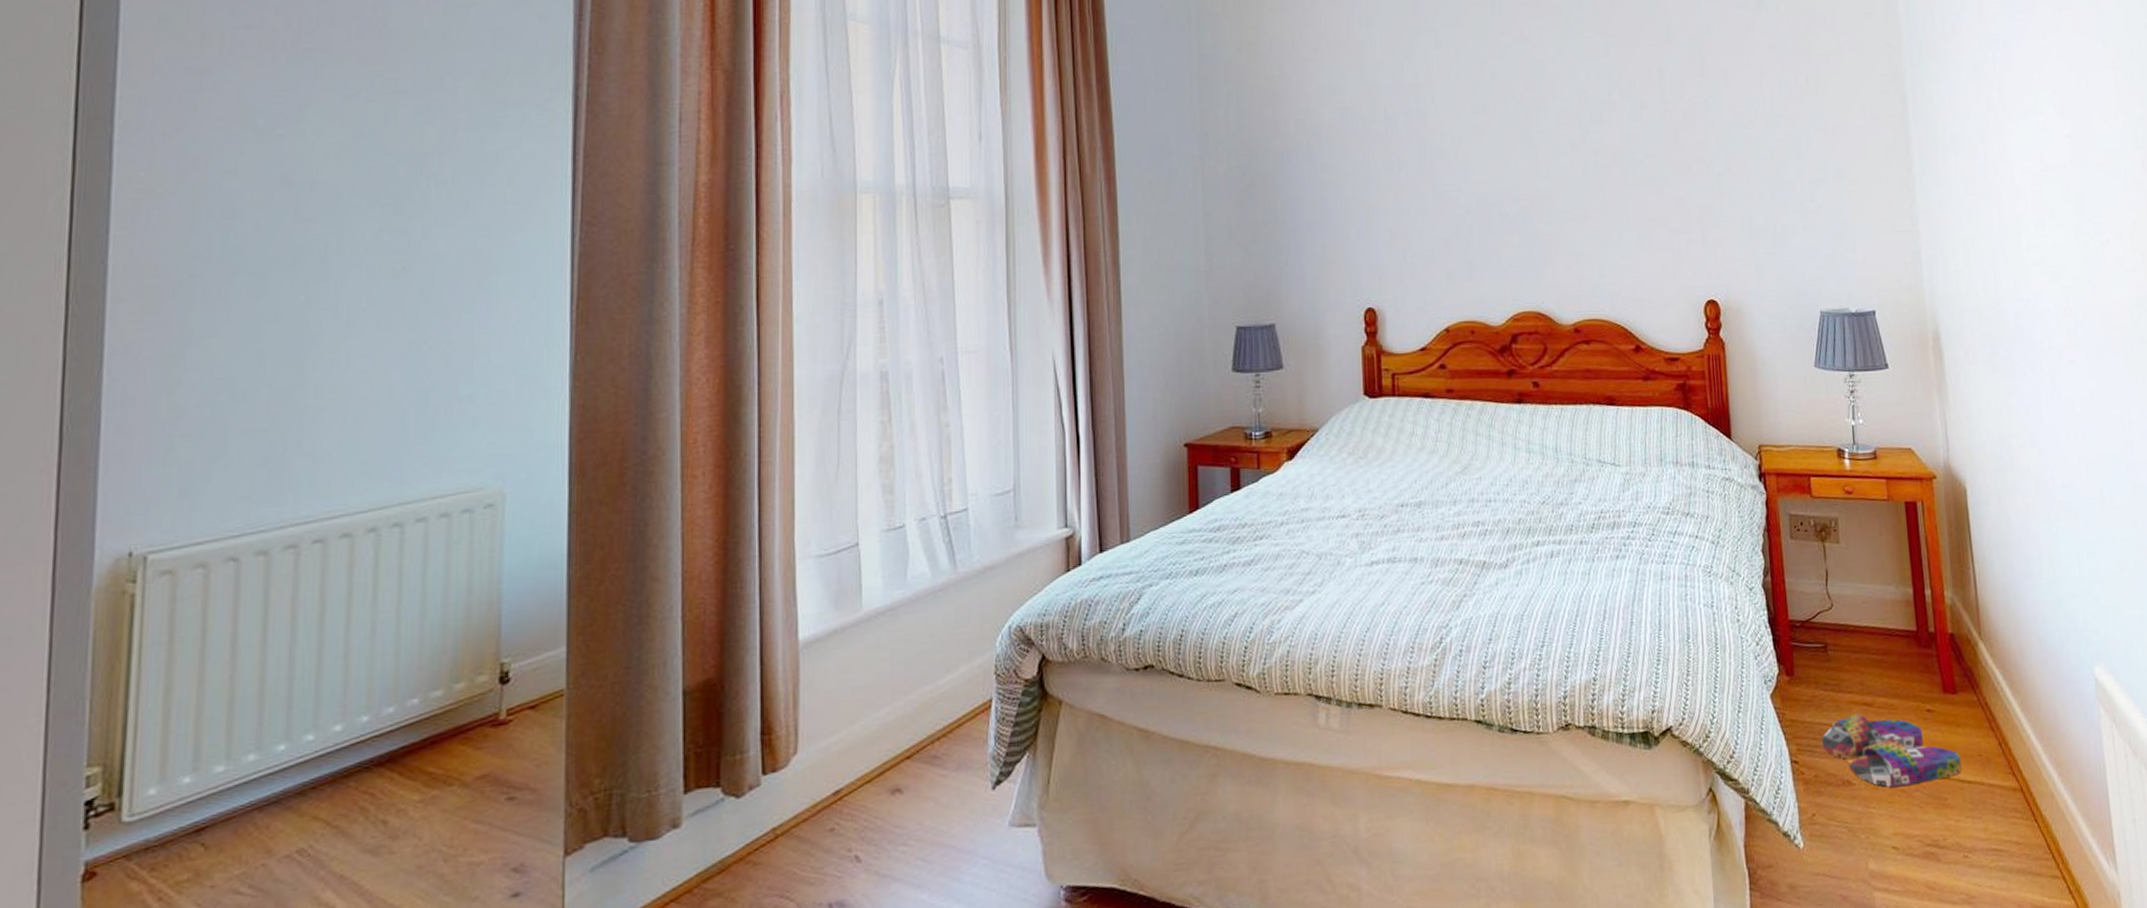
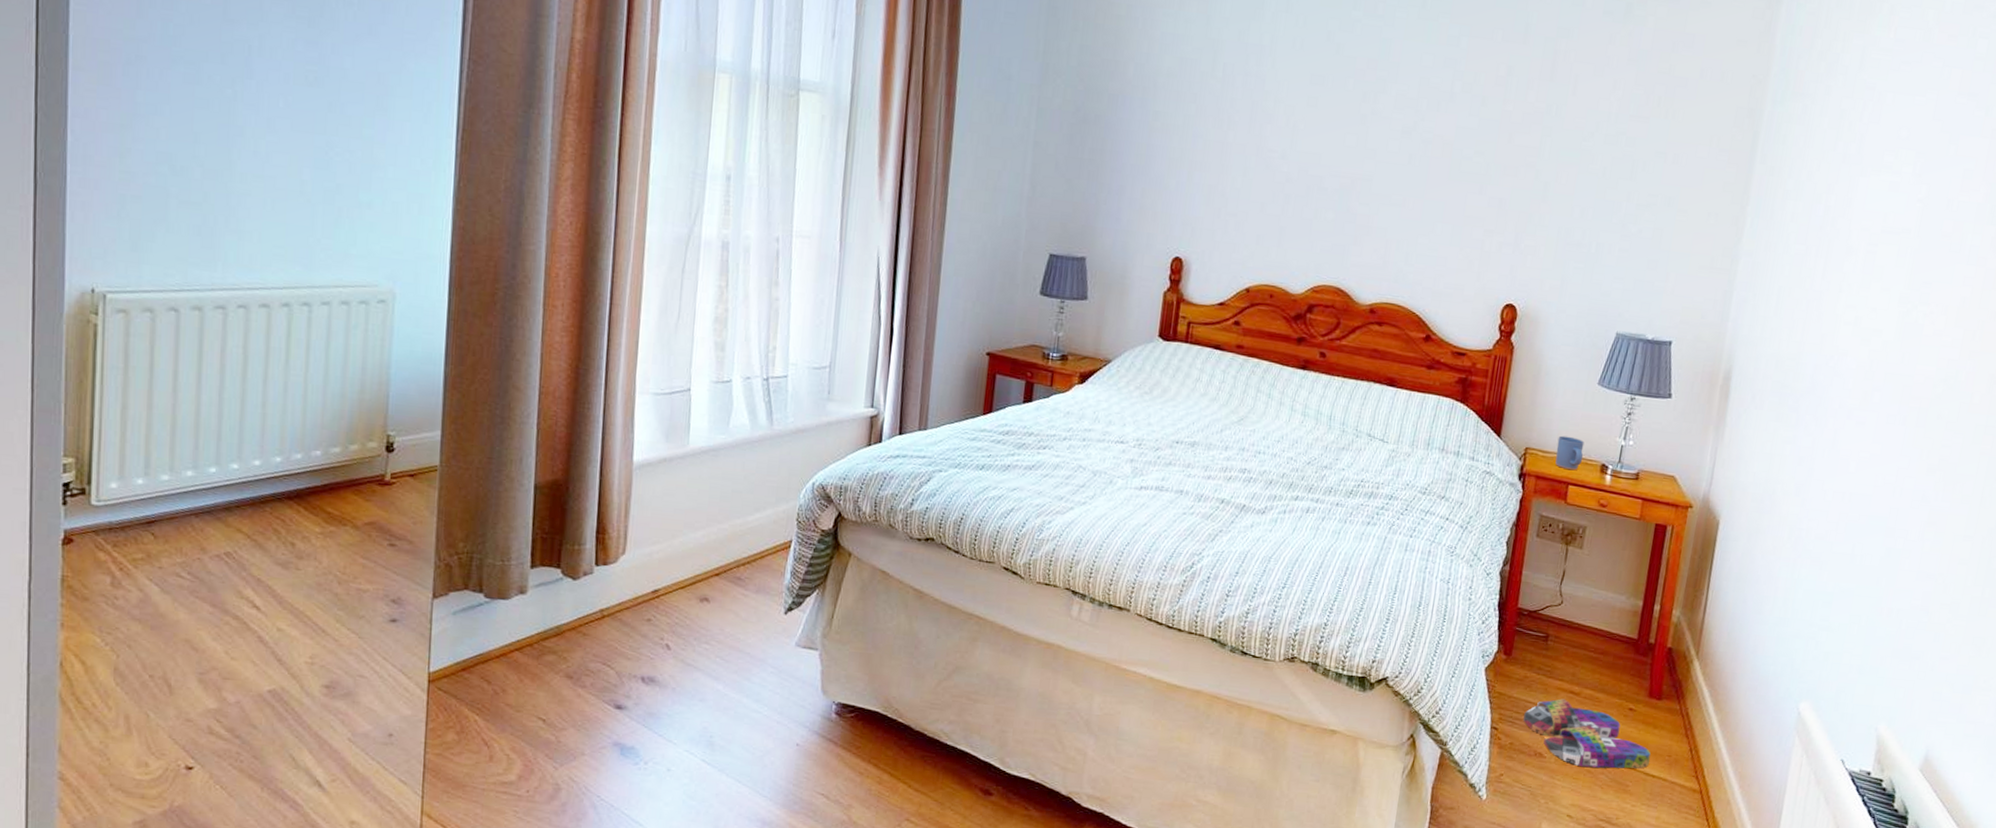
mug: none [1788,425,1818,461] -> present [1555,435,1585,471]

